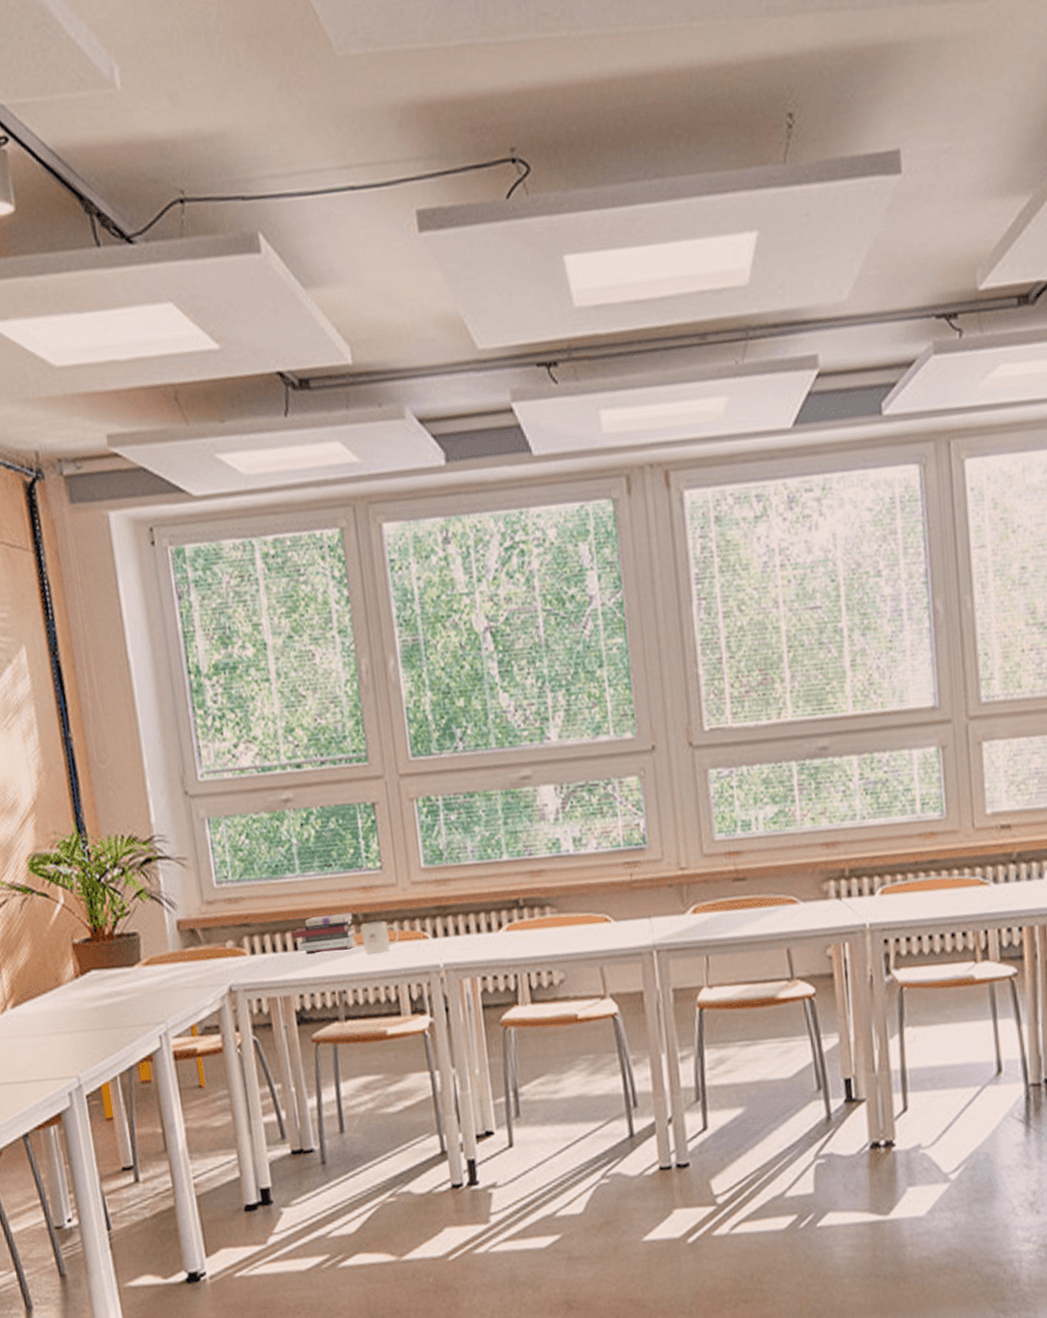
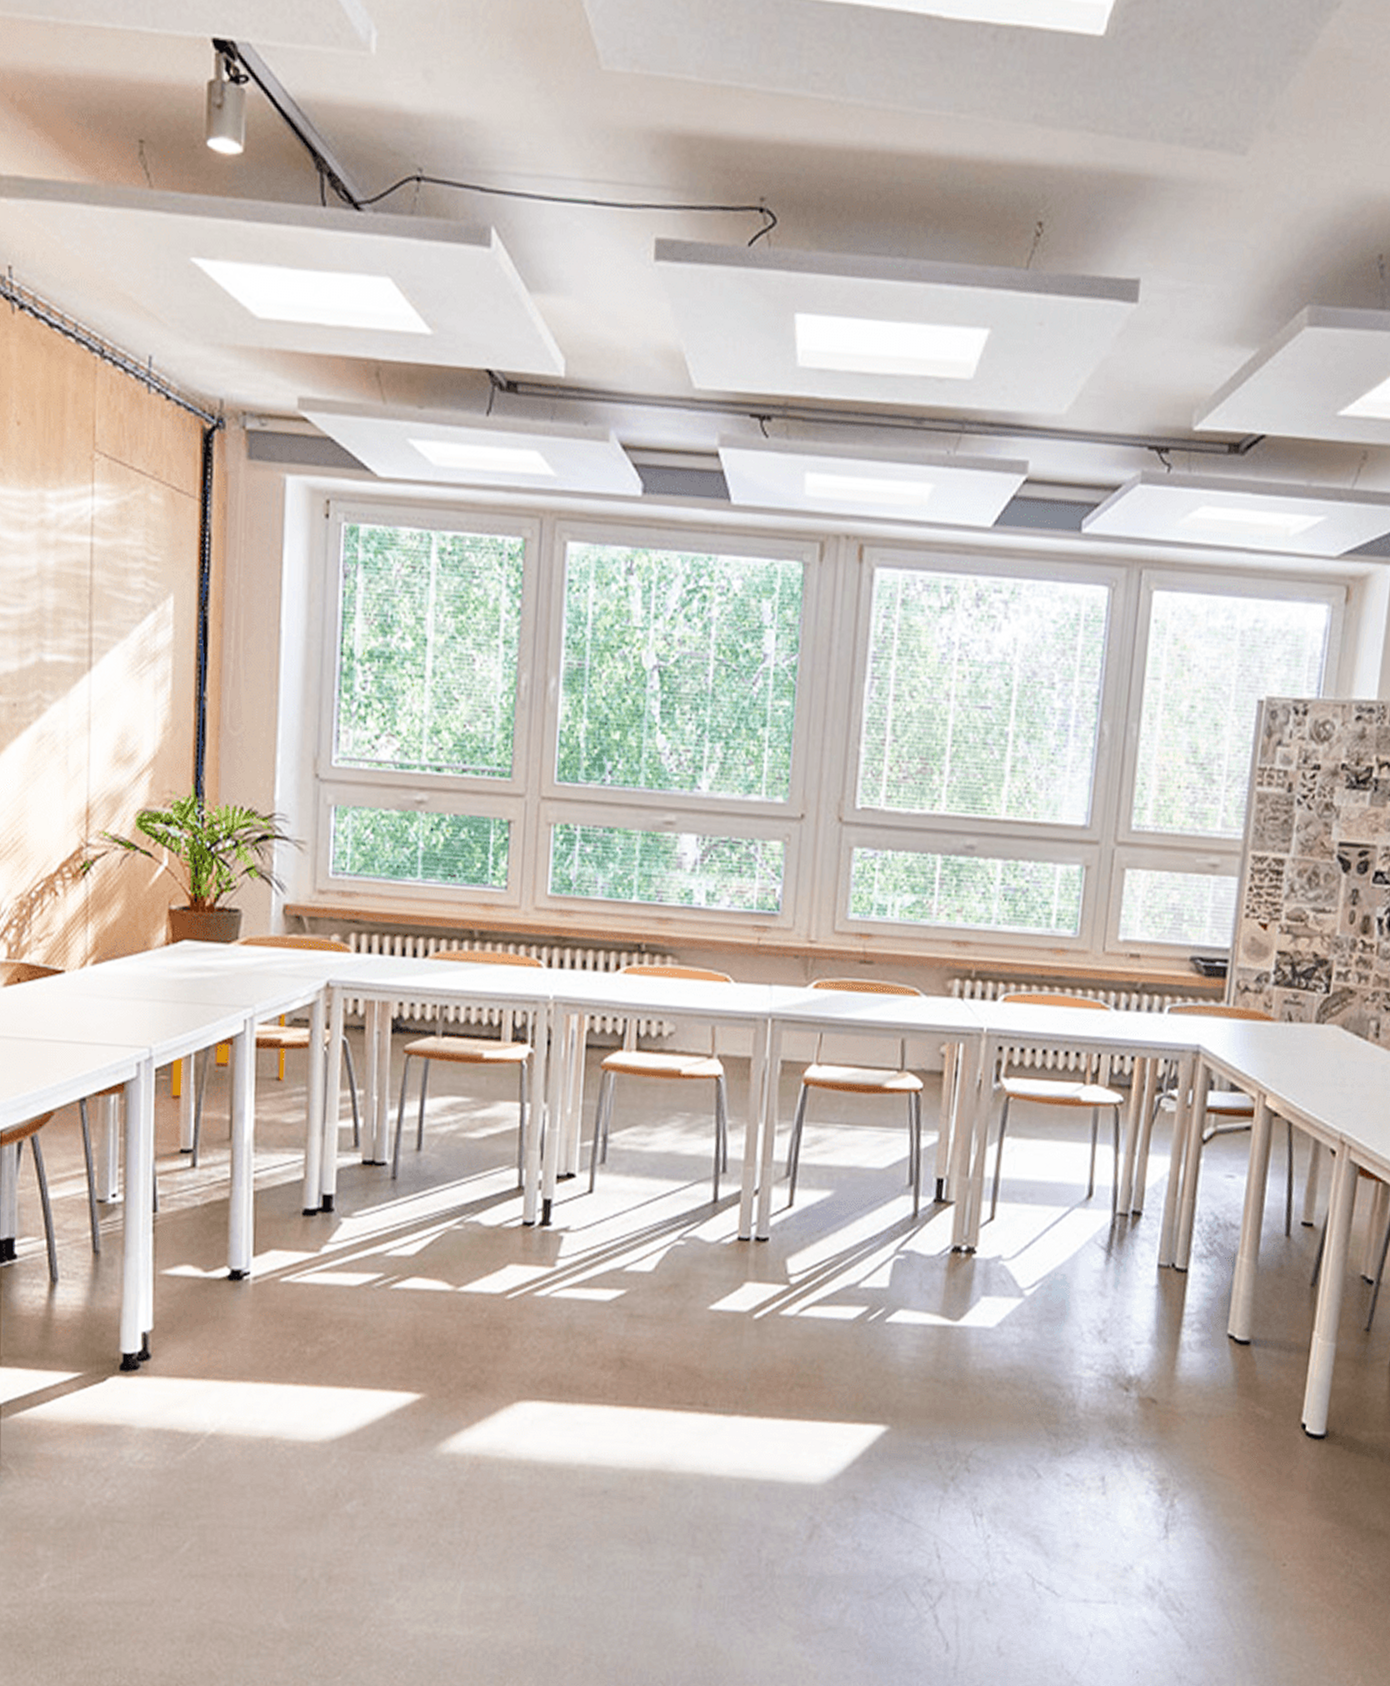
books: present [291,912,357,954] -> none [401,925,468,965]
mug: present [361,920,399,954] -> none [474,940,513,974]

